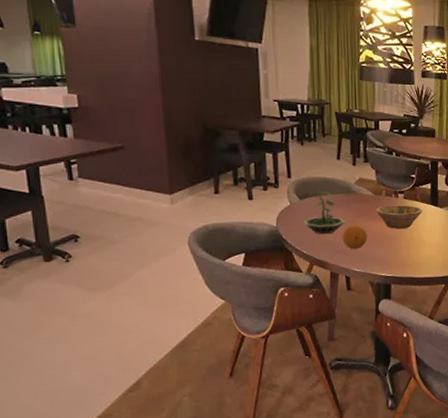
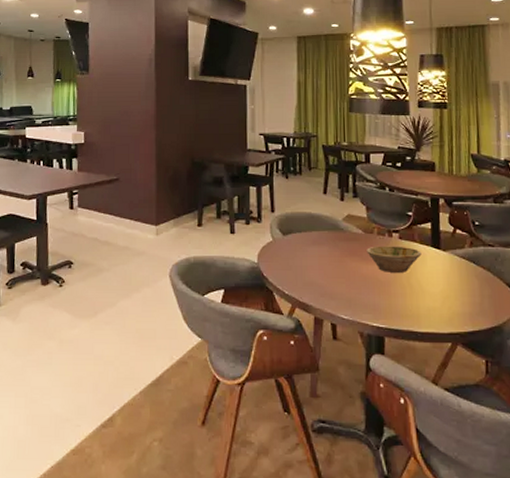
terrarium: present [303,190,346,235] -> none [285,226,333,275]
fruit: present [342,225,368,250] -> none [328,265,357,294]

